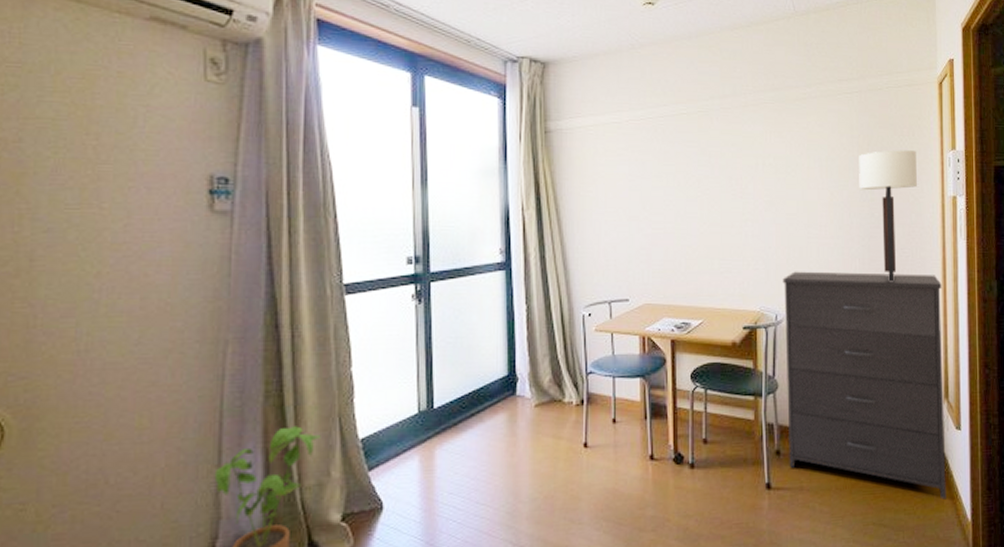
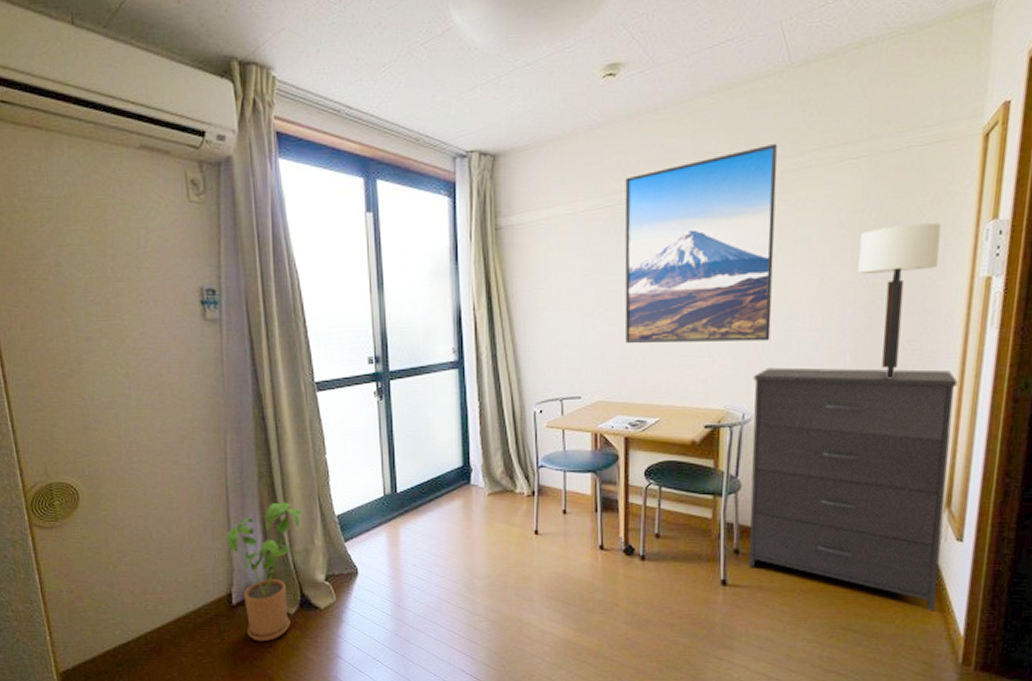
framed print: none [665,75,794,248] -> present [624,143,778,344]

